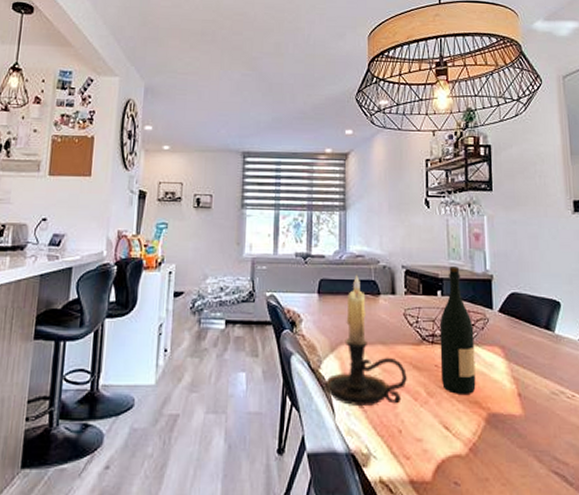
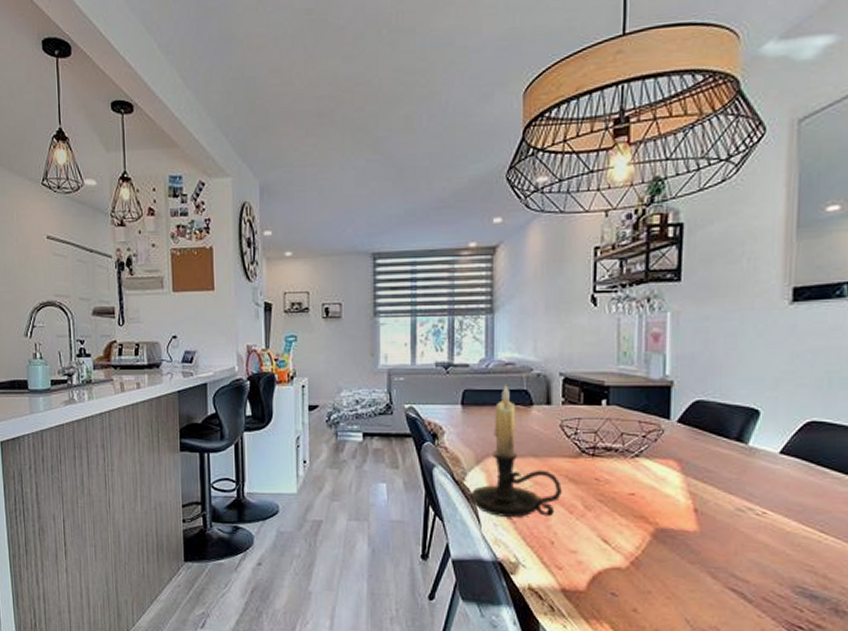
wine bottle: present [439,266,476,394] -> none [601,372,645,509]

